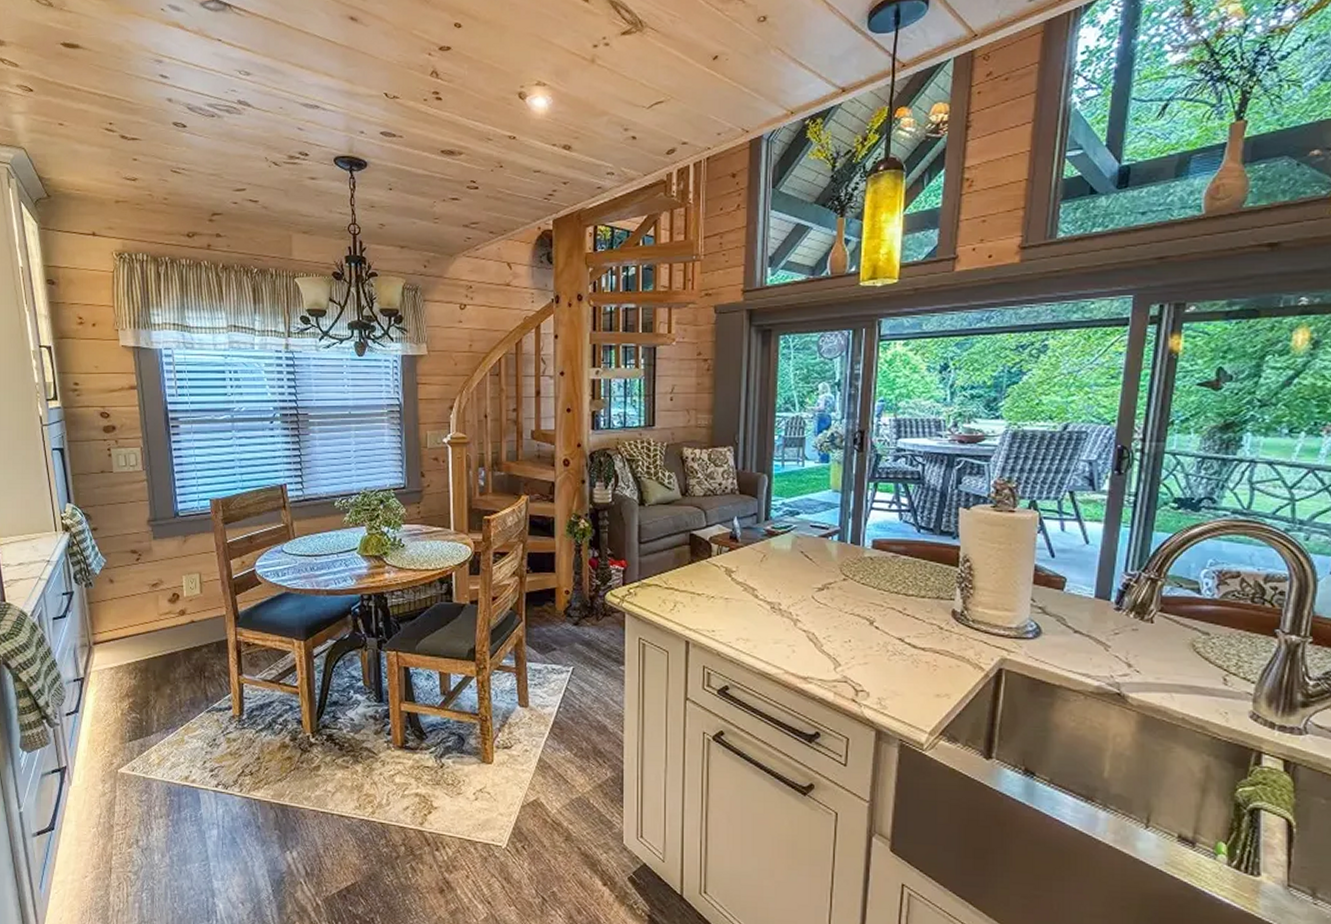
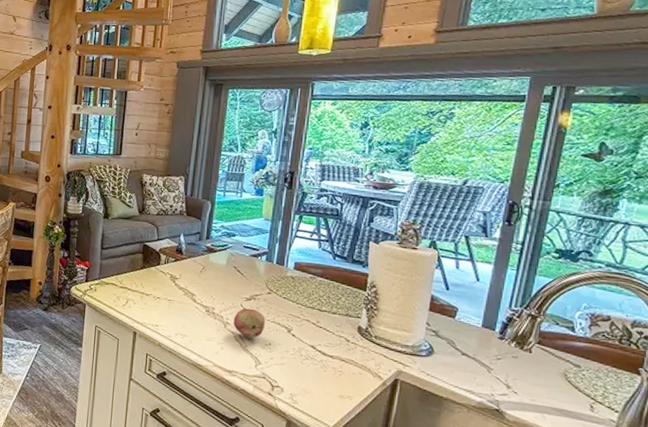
fruit: none [804,600,843,636] -> present [233,308,266,339]

